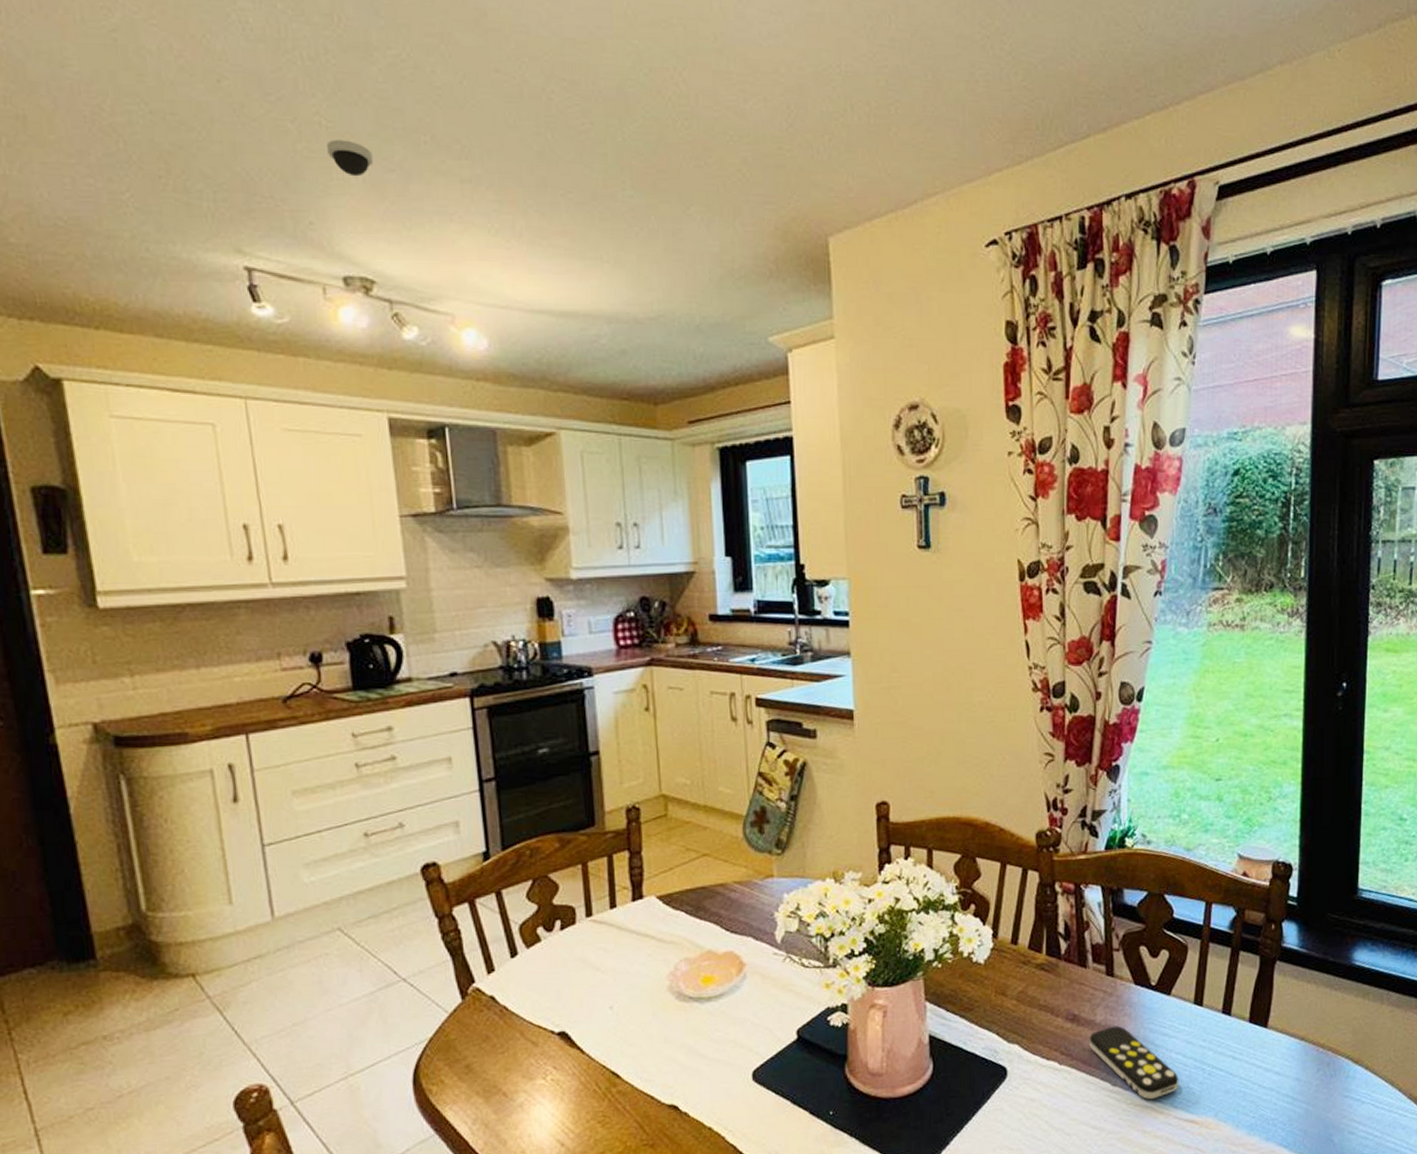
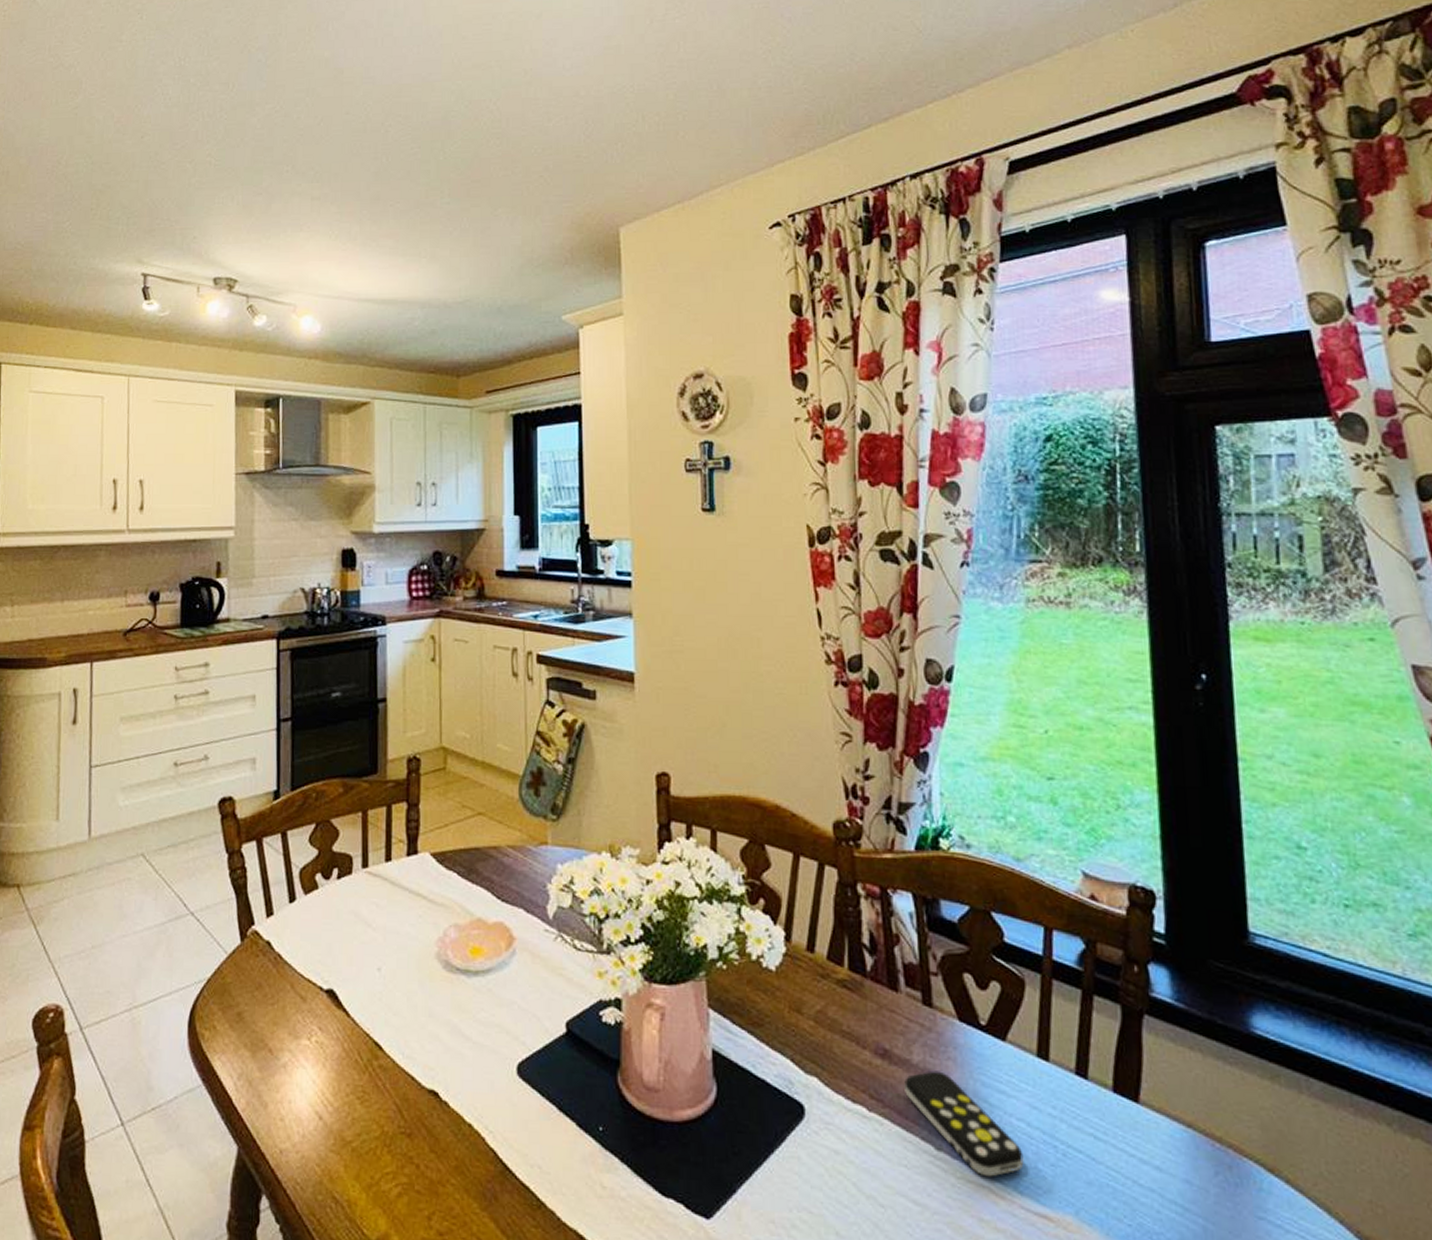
dome security camera: present [327,139,374,177] -> none [213,173,247,201]

